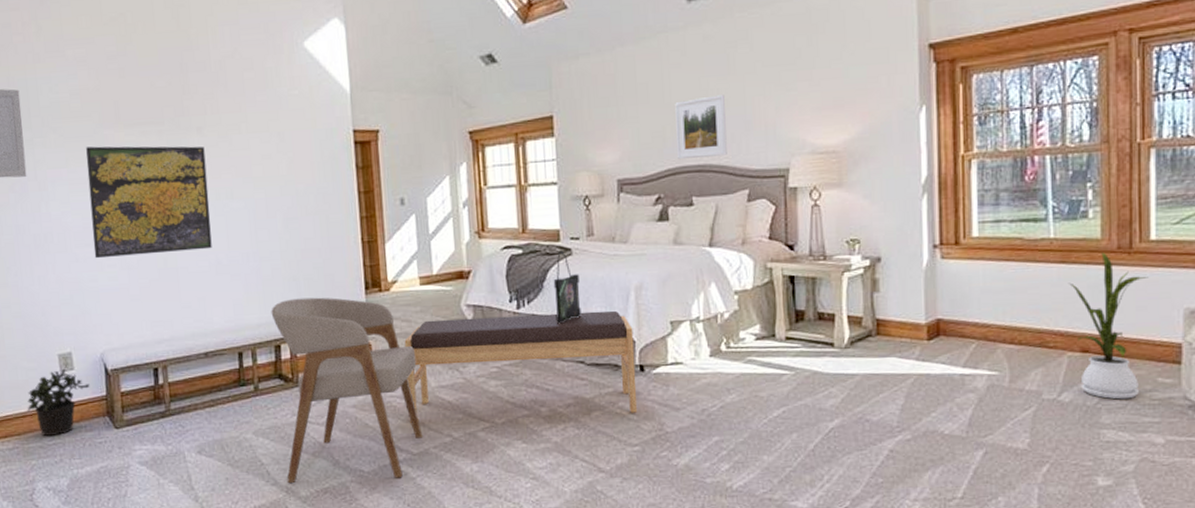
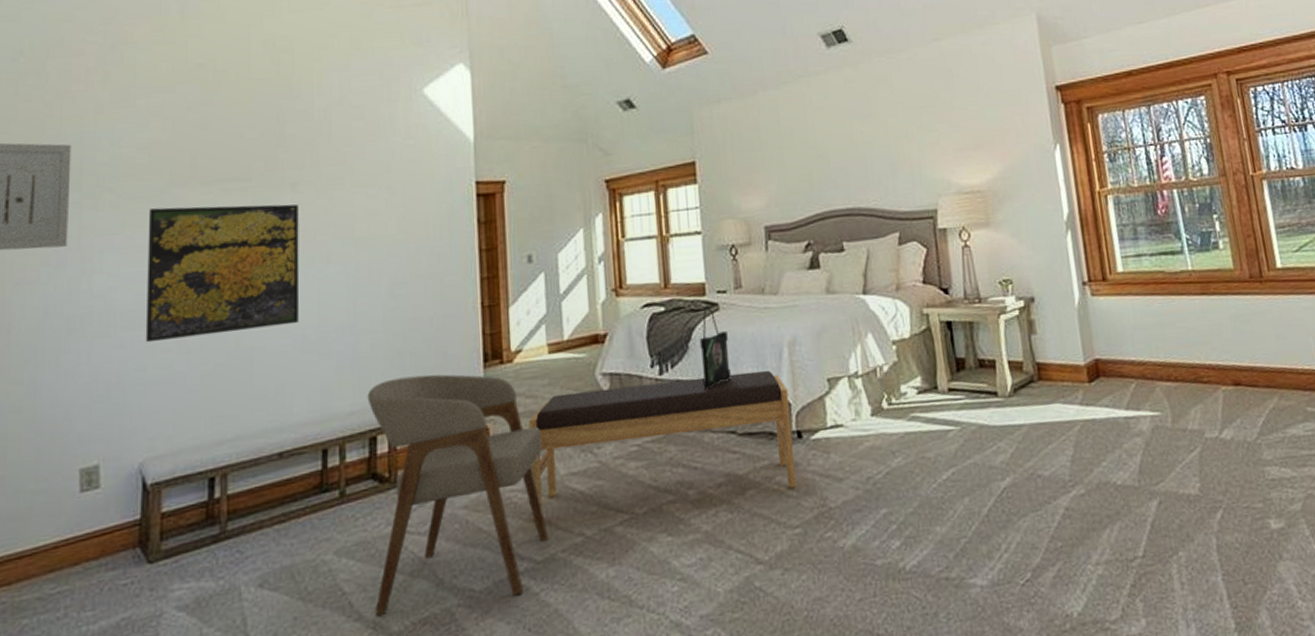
potted plant: present [27,368,90,437] -> none [25,487,119,584]
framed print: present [675,95,727,160] -> none [820,137,875,204]
house plant: present [1069,252,1149,400] -> none [1212,282,1294,433]

